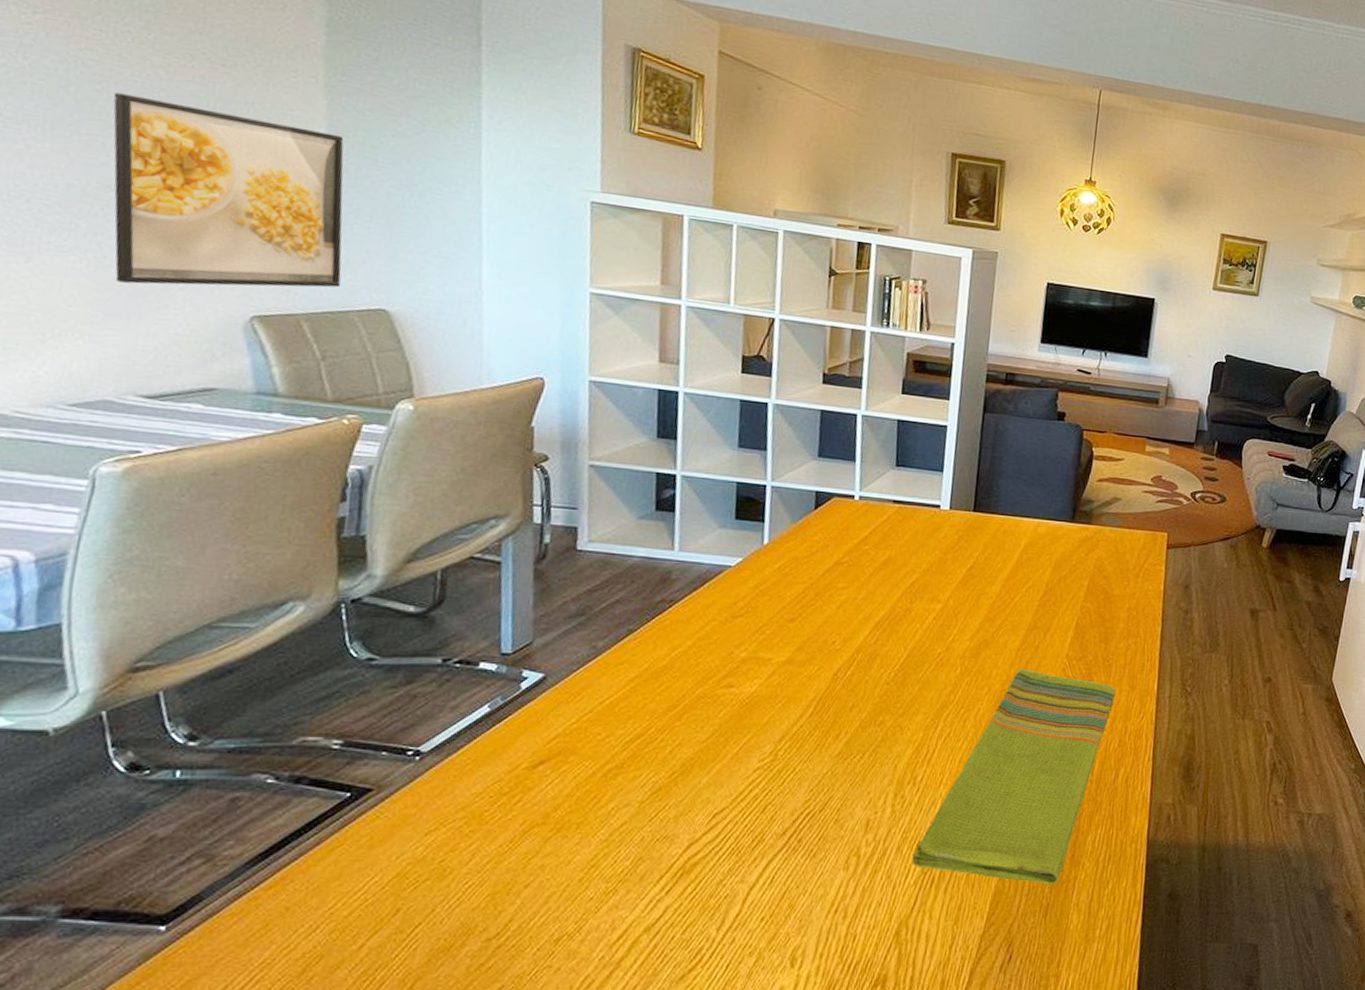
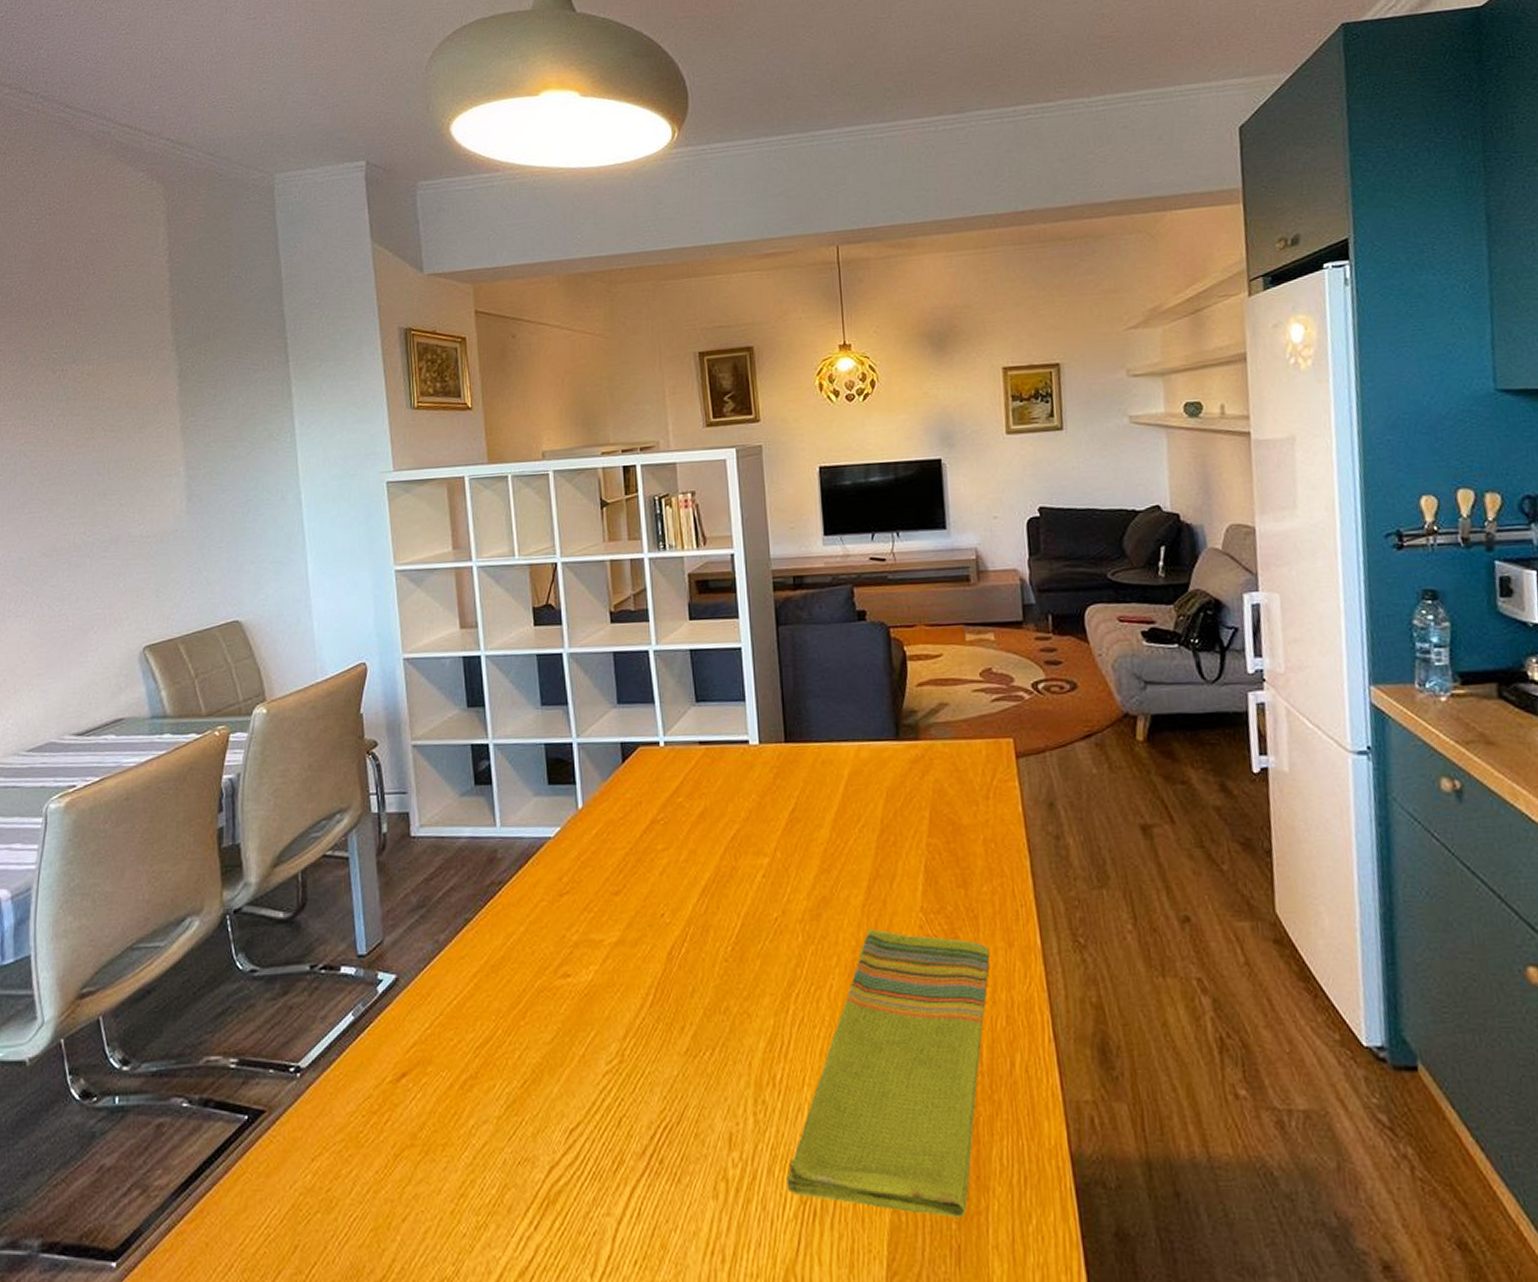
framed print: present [113,92,344,288] -> none [44,469,205,635]

